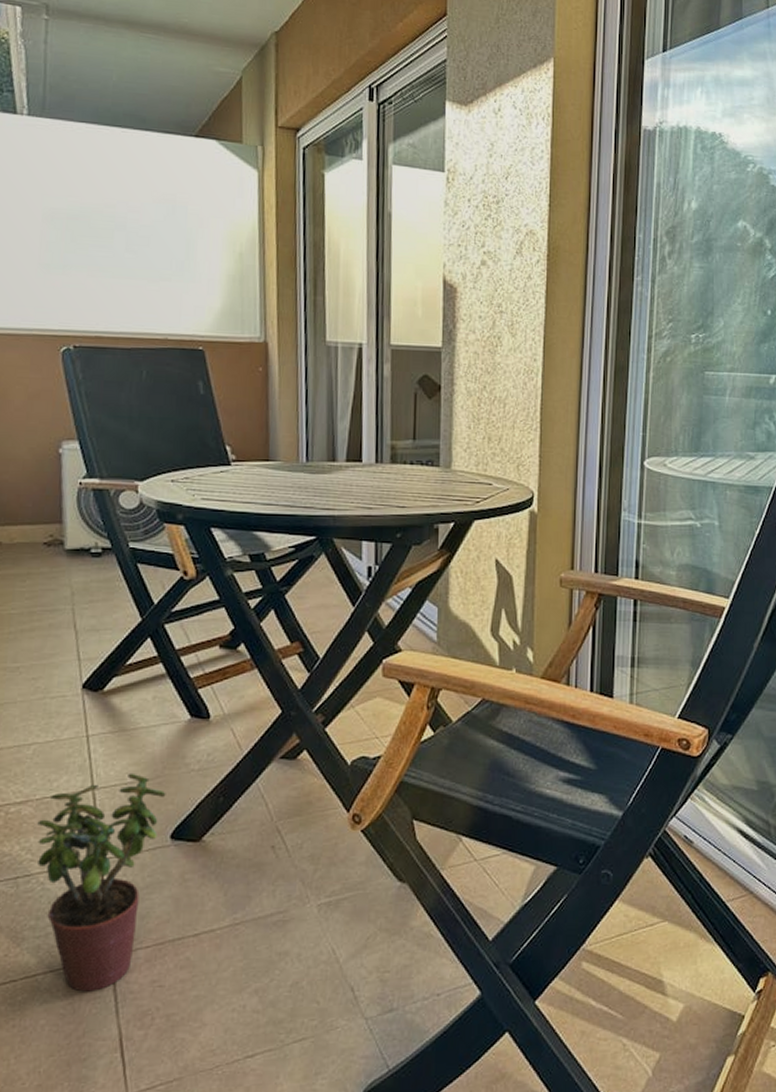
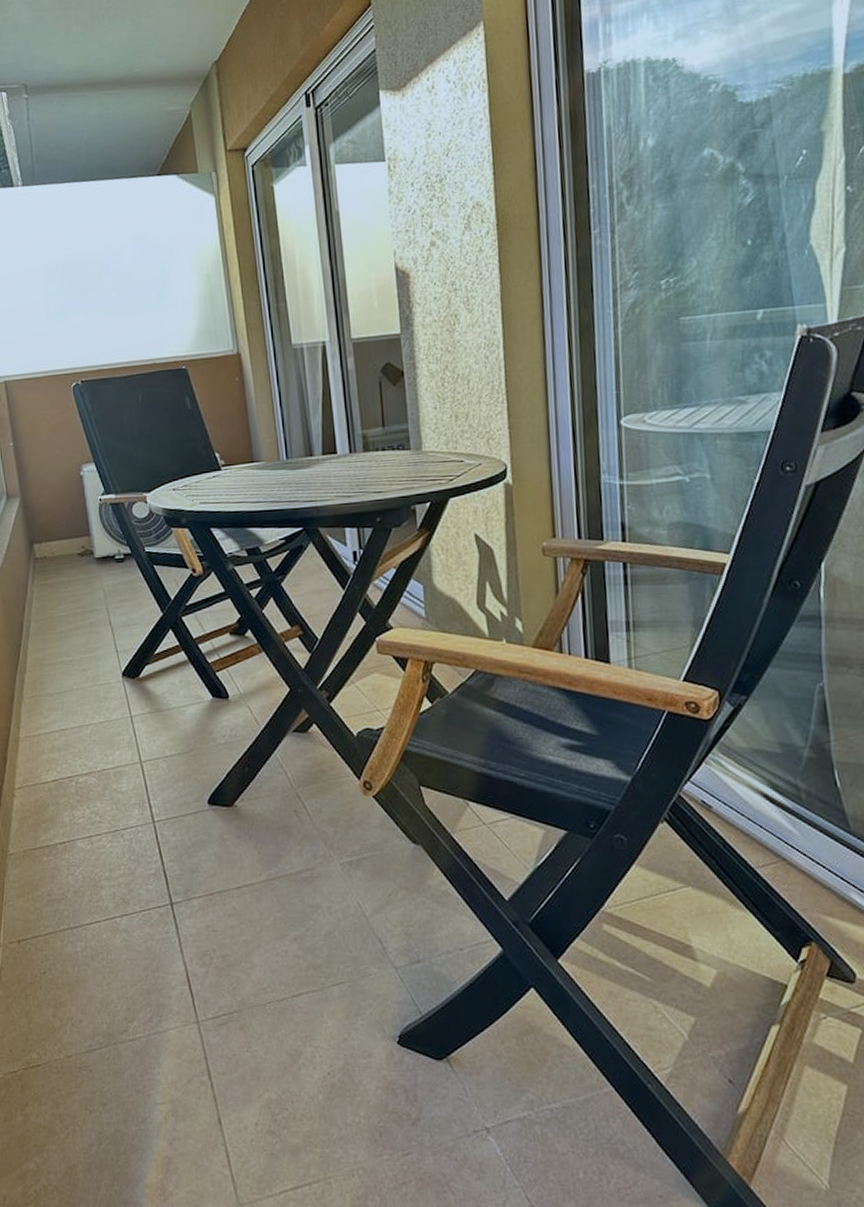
potted plant: present [37,772,166,992] -> none [101,747,200,933]

